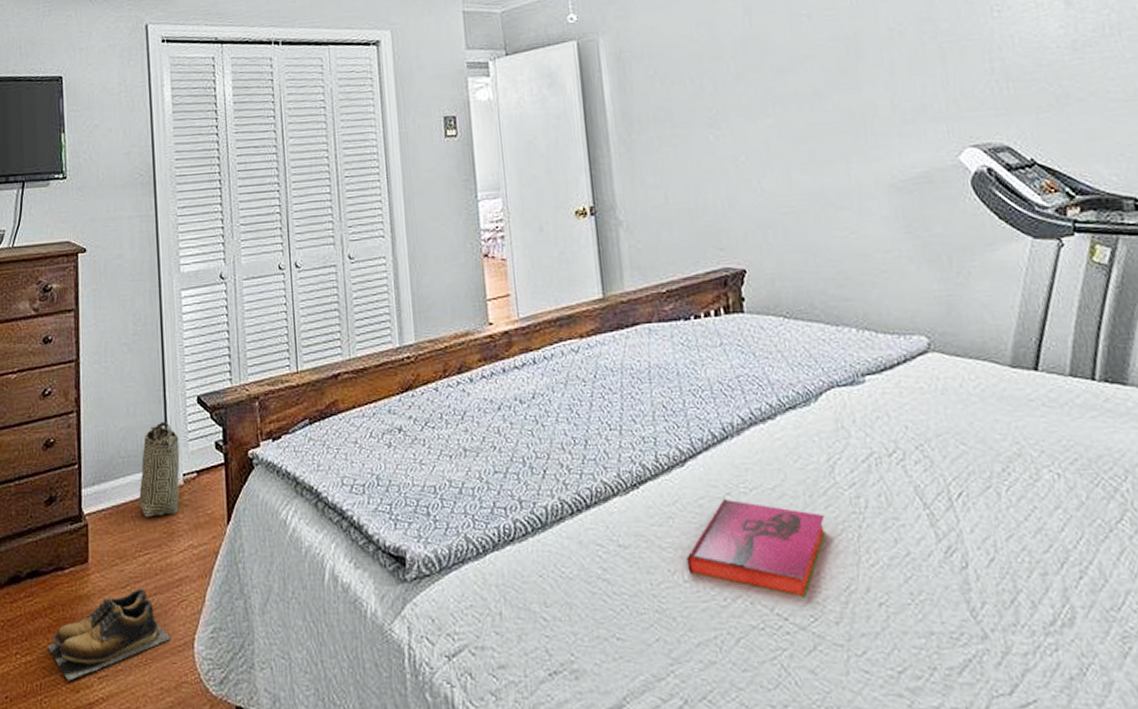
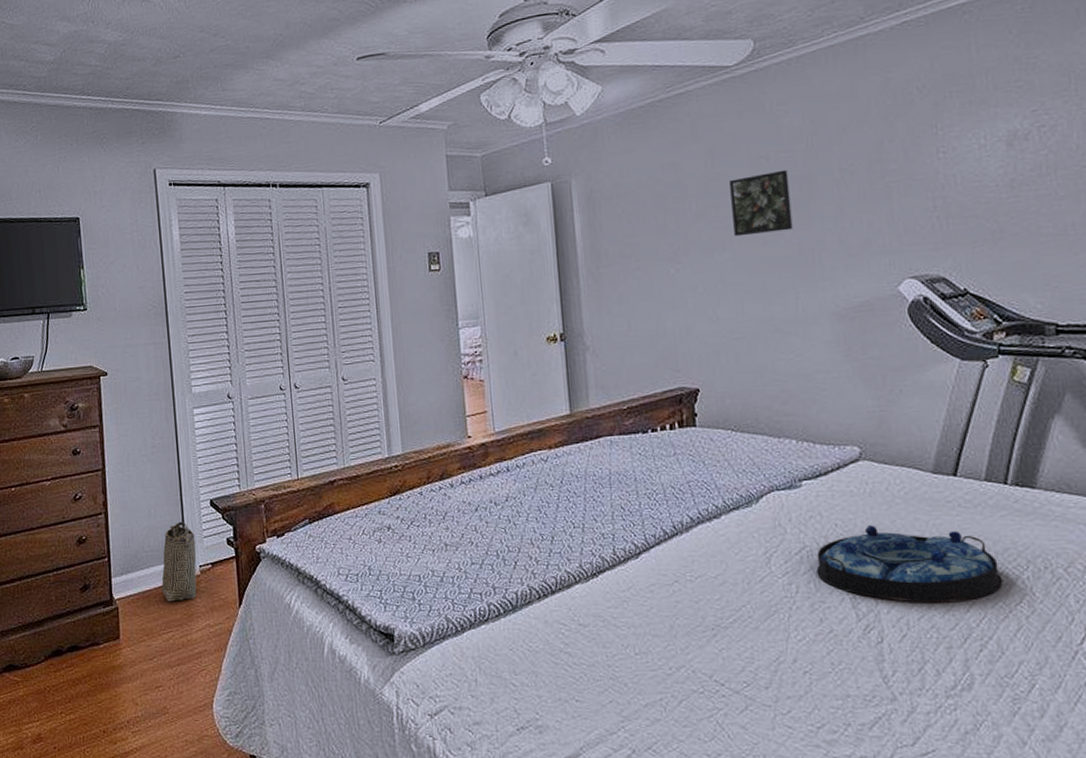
shoes: present [48,588,171,681] -> none [88,660,193,735]
hardback book: present [686,498,827,598] -> none [638,585,761,667]
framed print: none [769,28,841,101] -> present [729,169,793,237]
serving tray: none [886,428,1100,520] -> present [816,525,1003,603]

